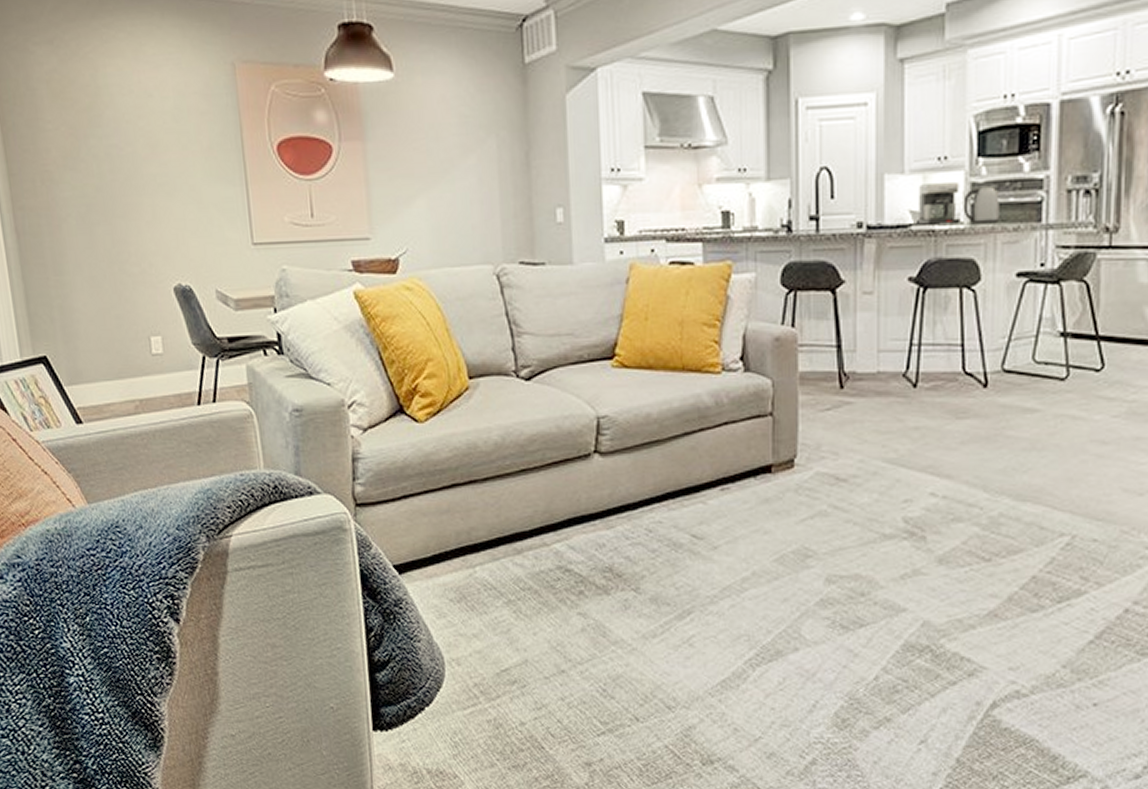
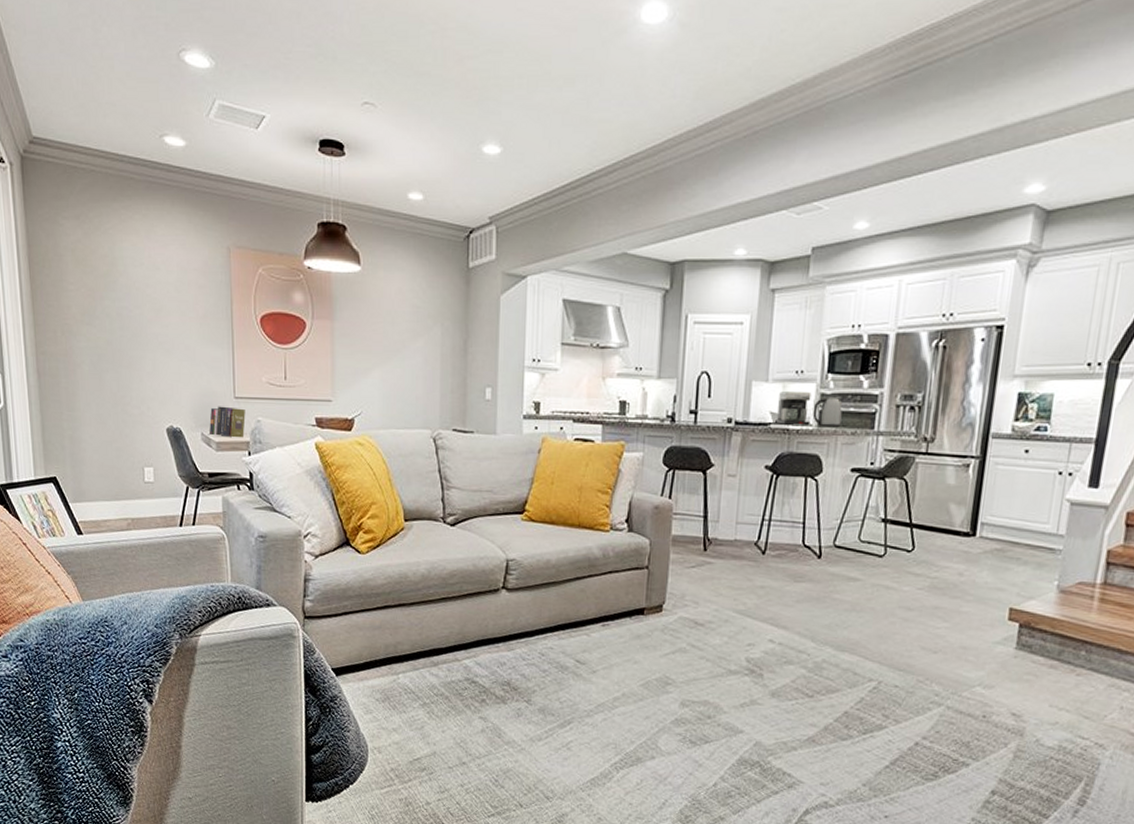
books: none [224,255,268,293] -> present [209,406,246,438]

